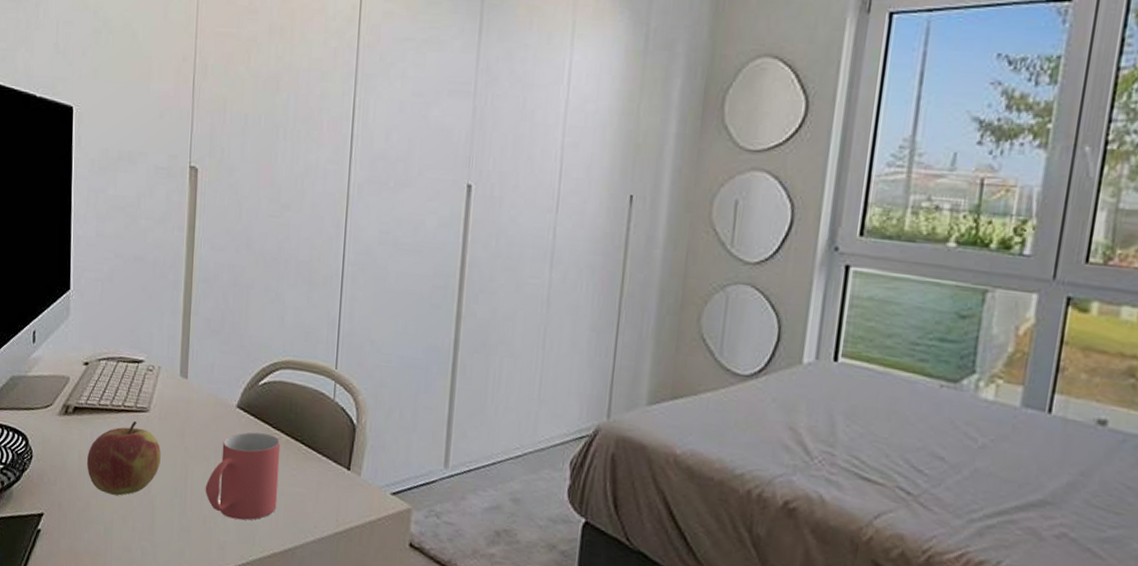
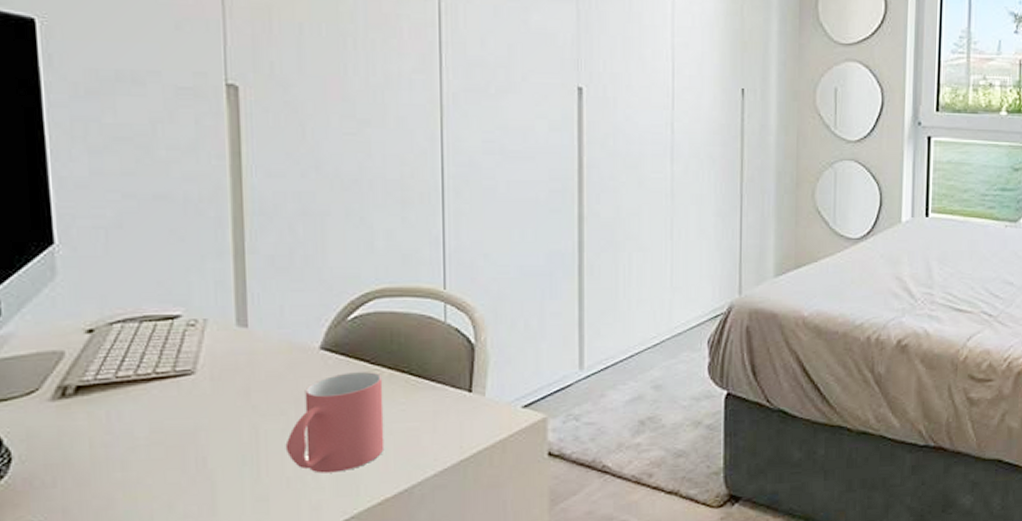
apple: present [86,420,161,496] -> none [102,387,218,481]

